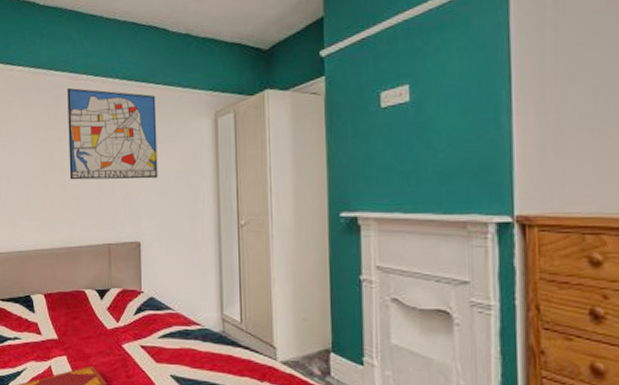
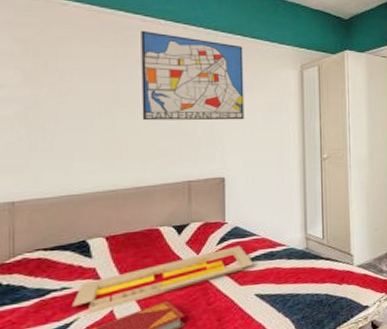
serving tray: none [21,318,170,367] -> present [71,245,255,315]

